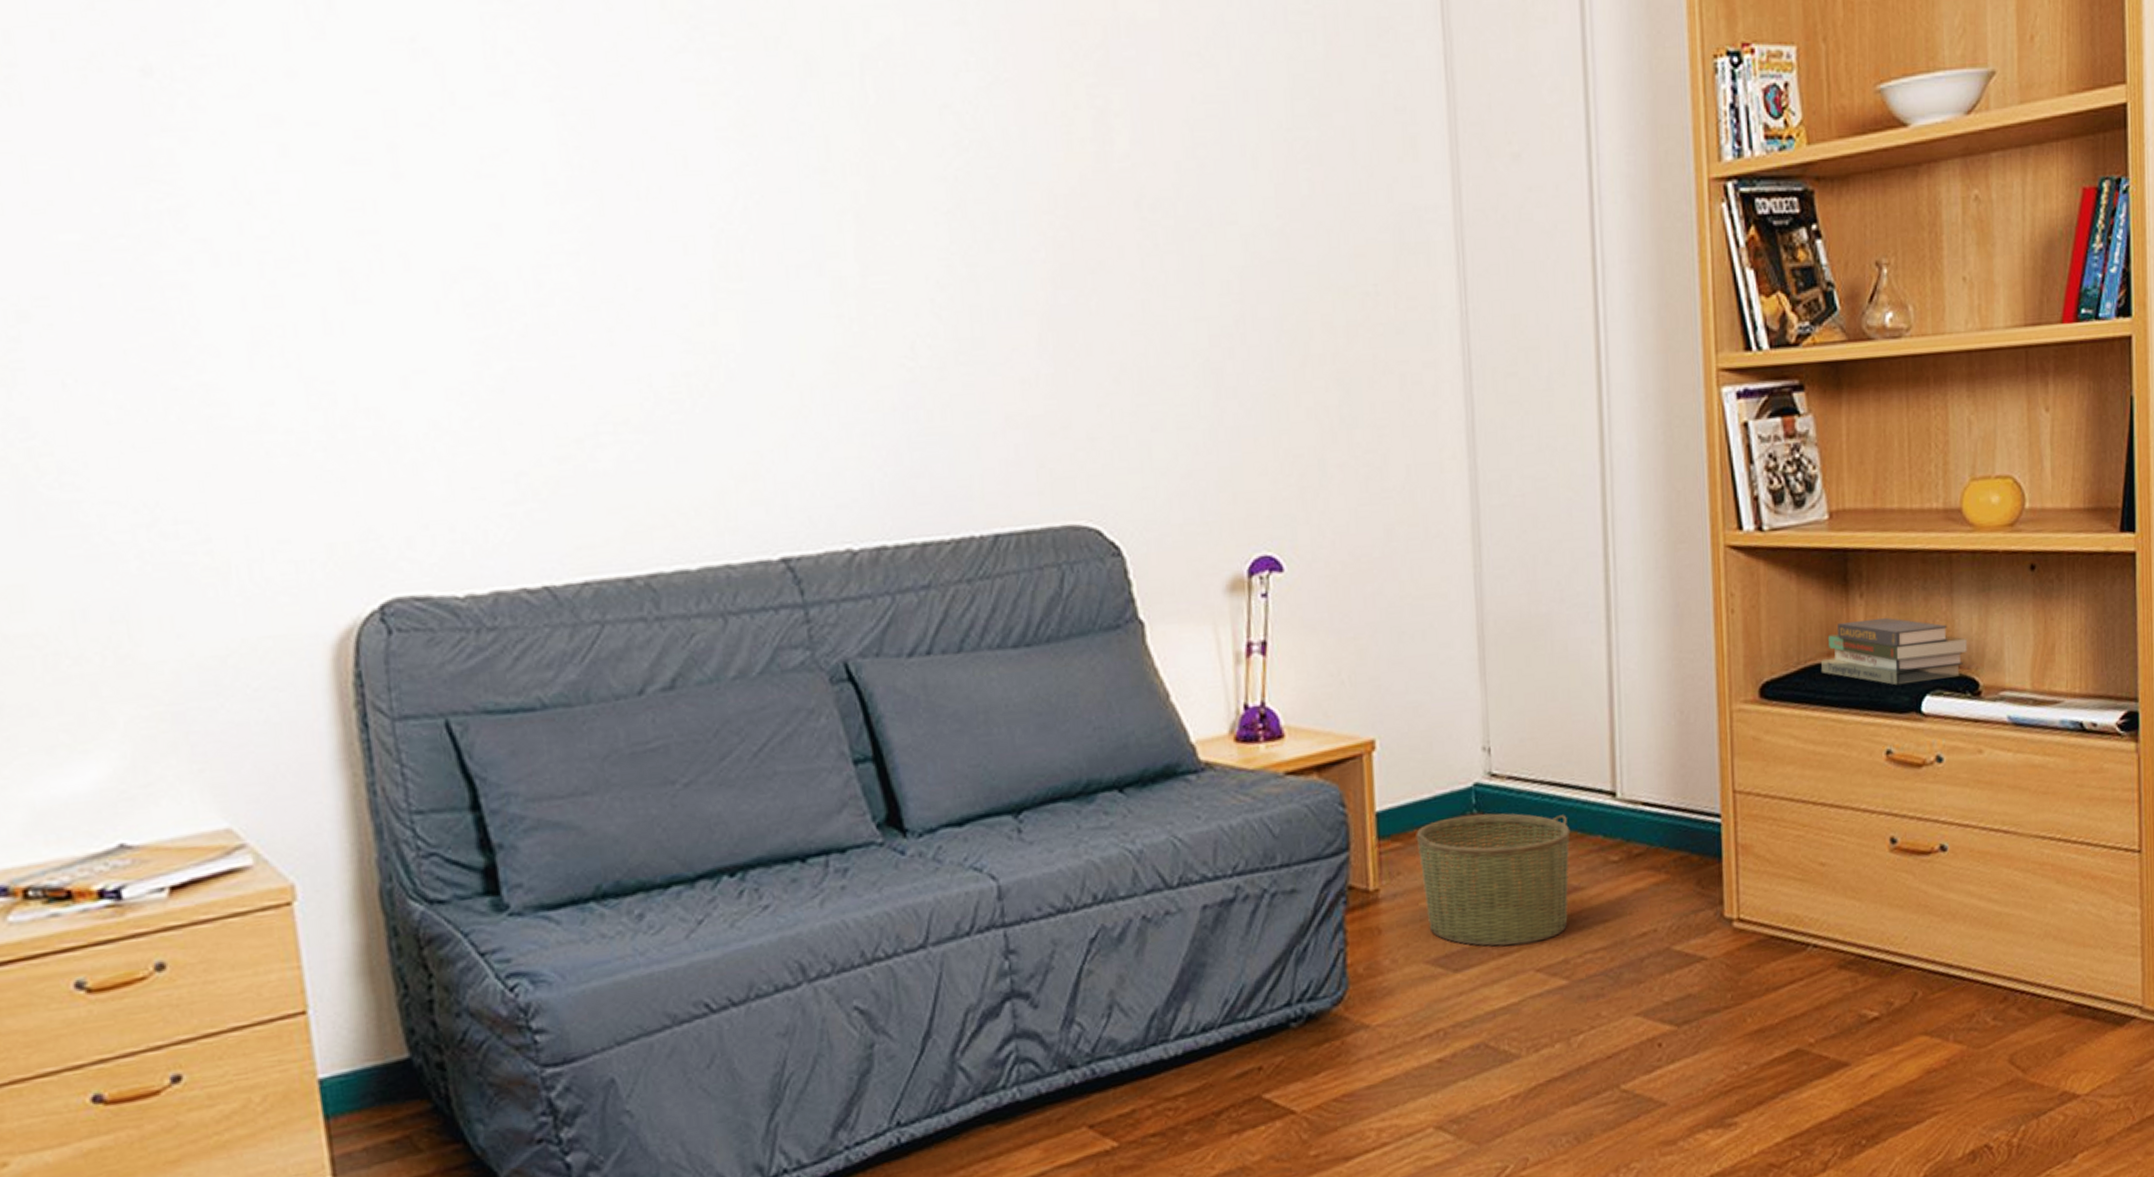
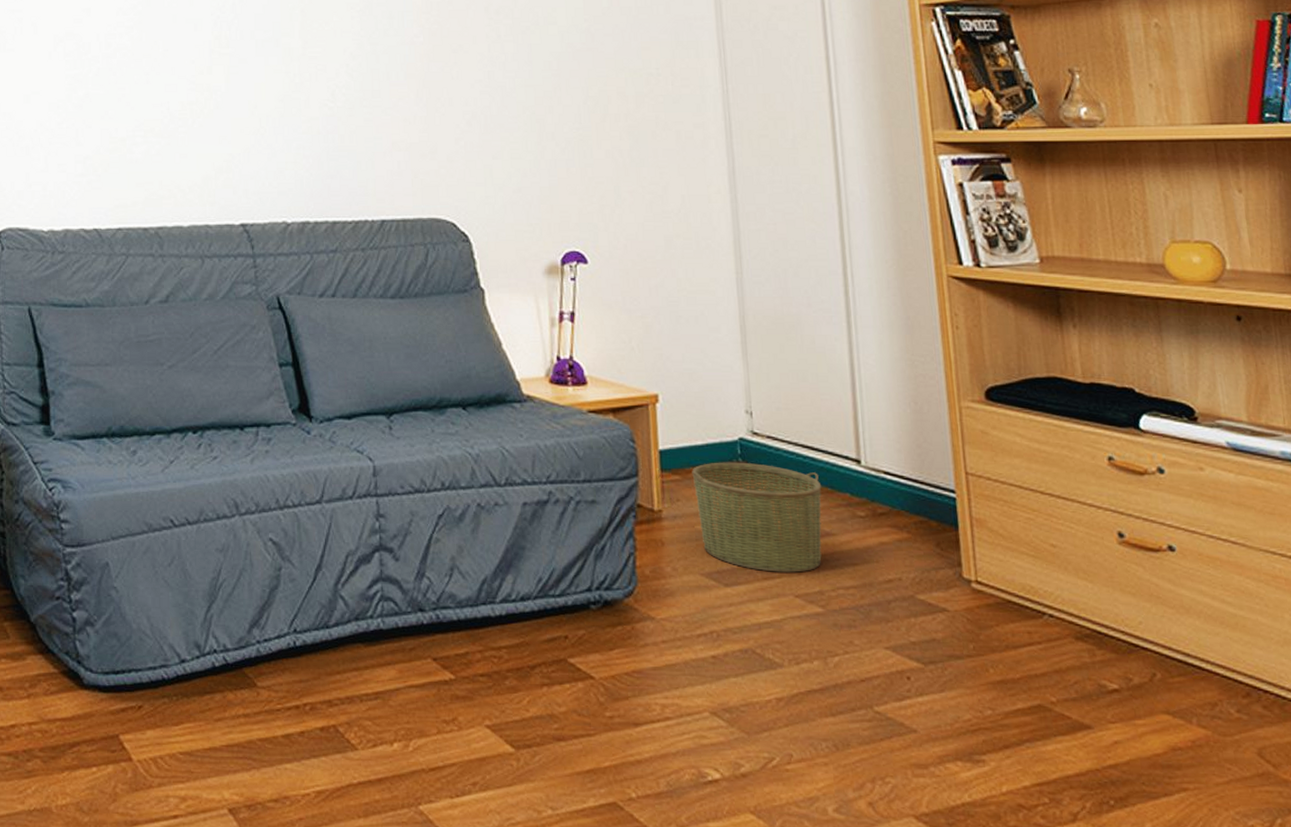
books: present [1820,617,1967,686] -> none [1040,346,1180,404]

